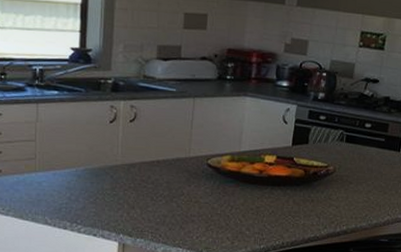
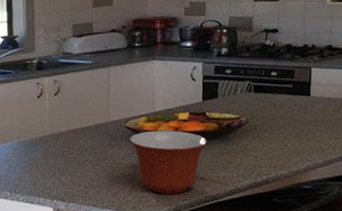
mixing bowl: none [209,171,292,237] -> present [129,130,208,194]

